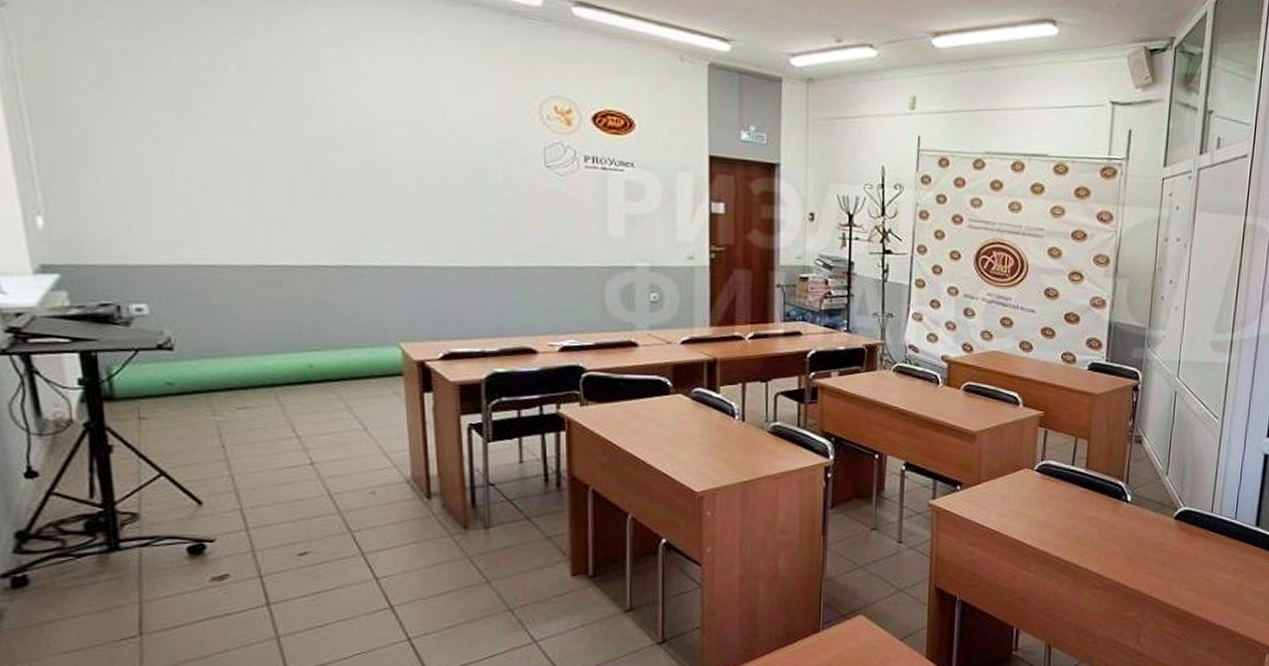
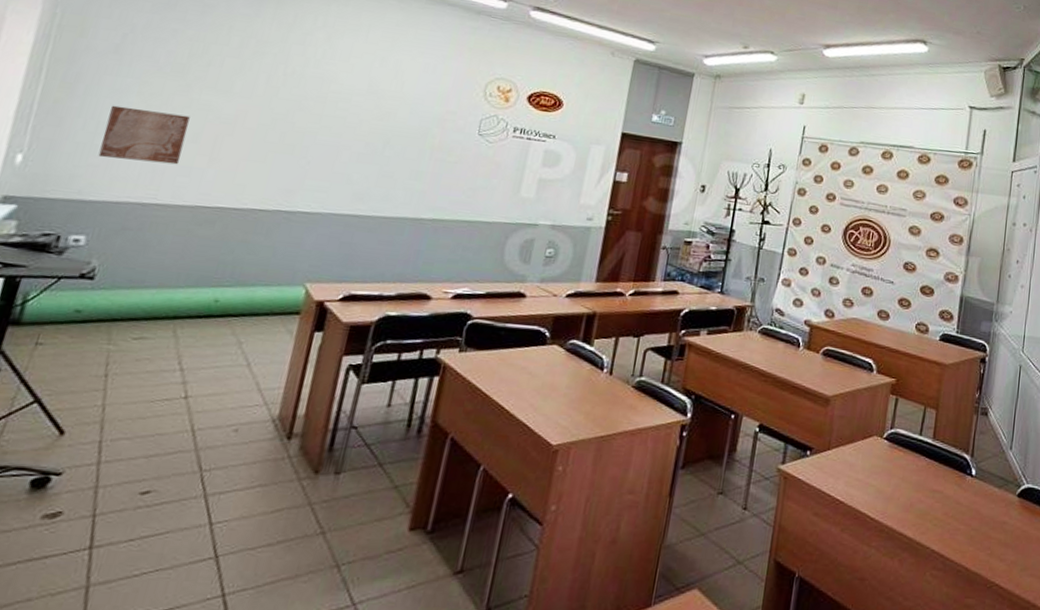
wall art: none [120,153,219,220] -> present [98,105,190,165]

